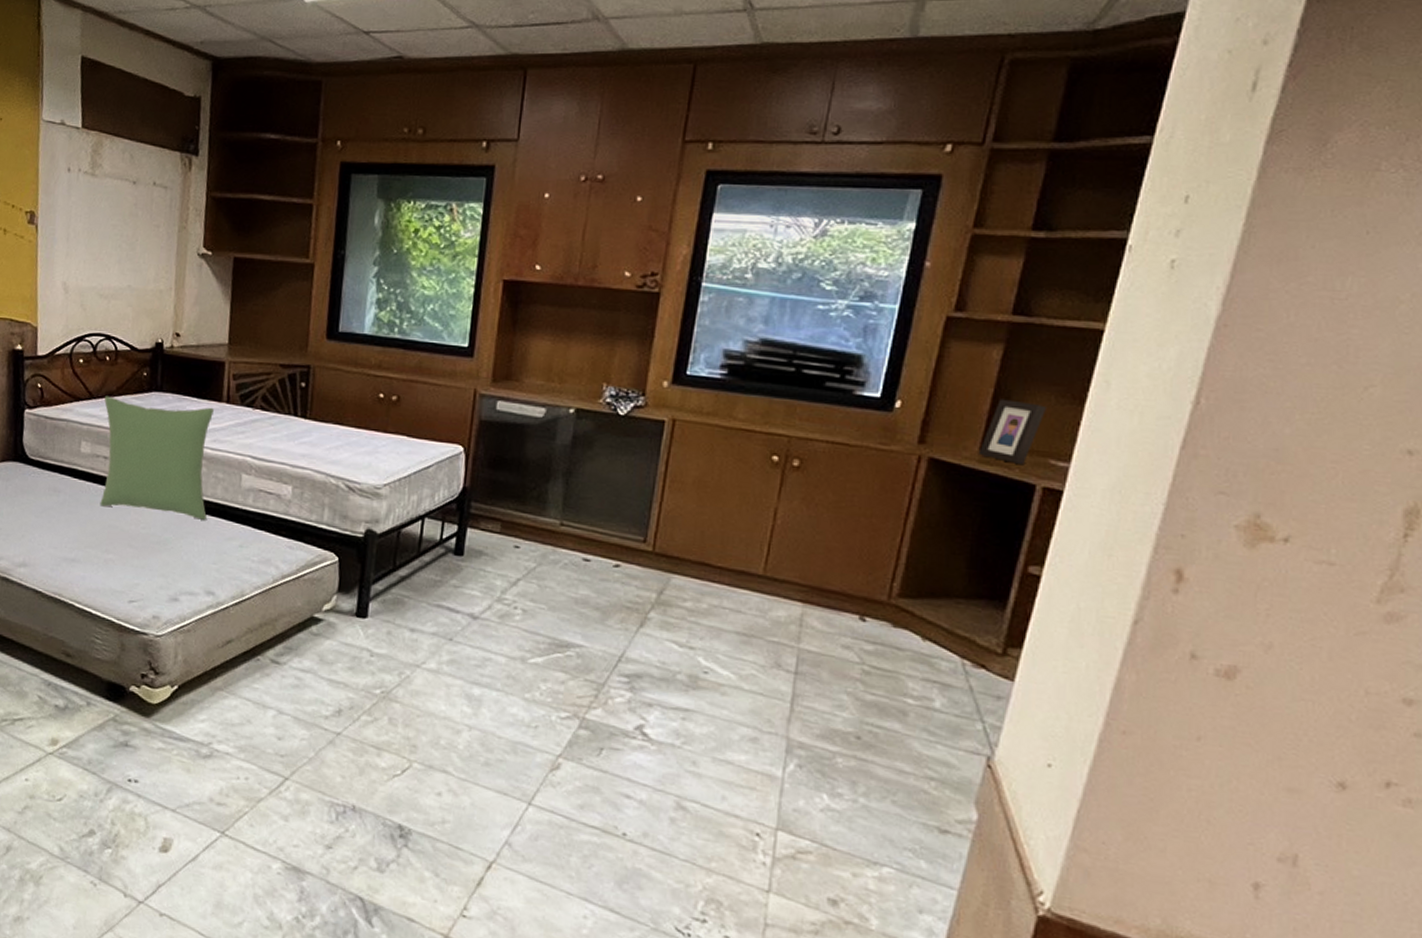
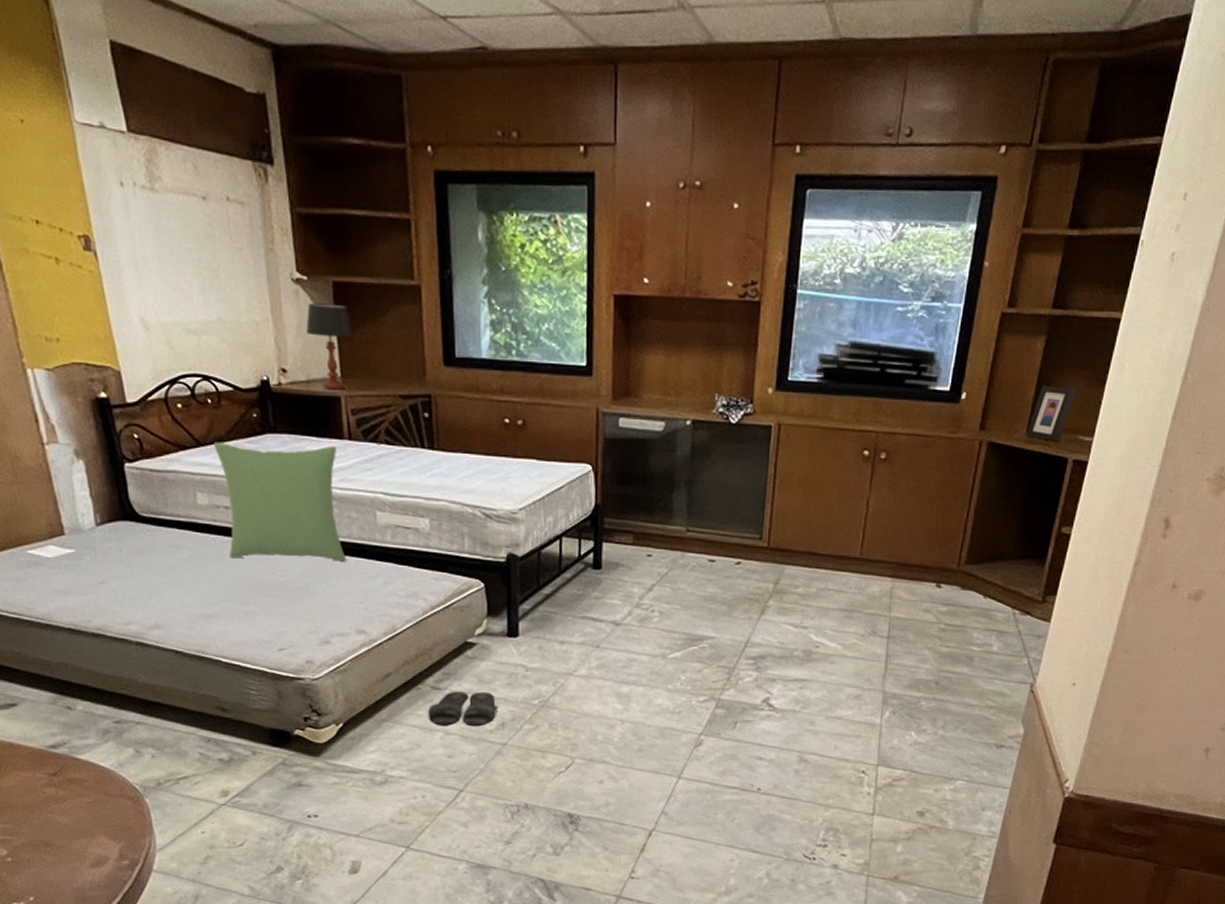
table lamp: none [203,276,246,356] -> present [306,303,354,390]
slippers: none [264,668,338,710] -> present [428,691,499,727]

